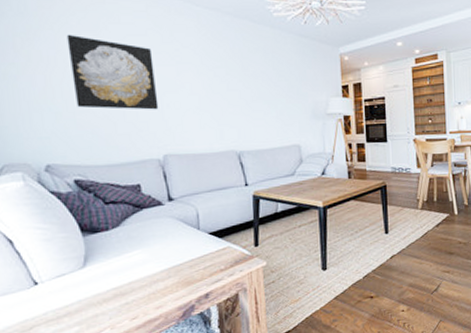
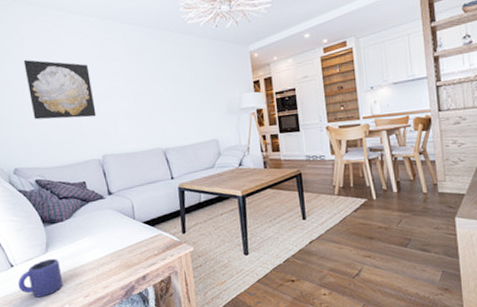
mug: none [43,274,105,322] -> present [18,258,64,298]

